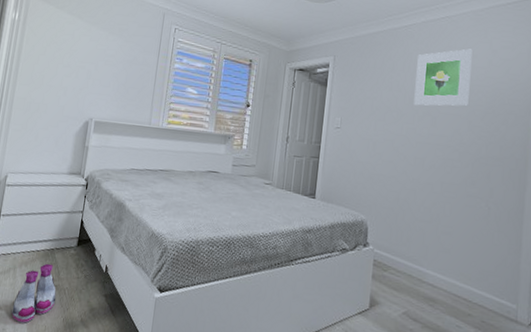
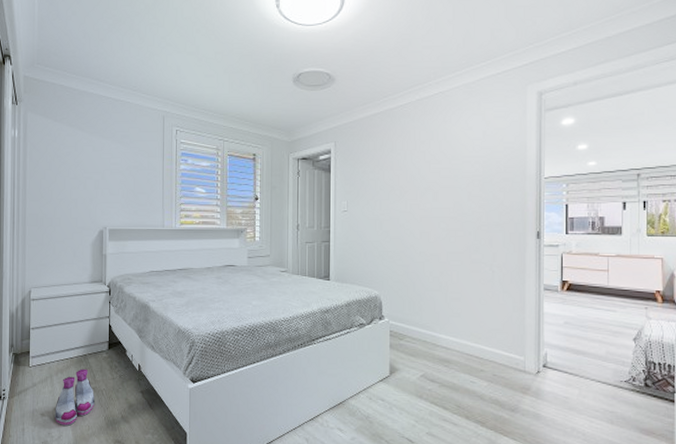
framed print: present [414,48,473,106] -> none [415,122,467,182]

